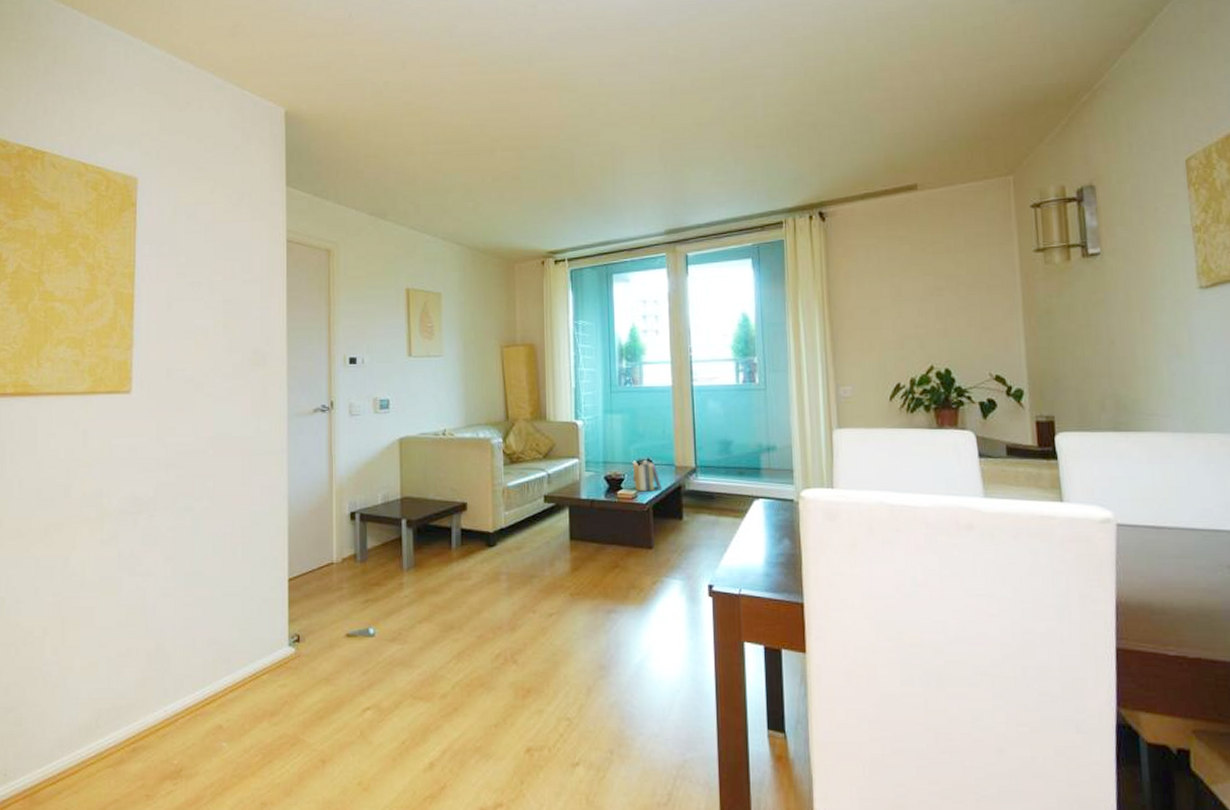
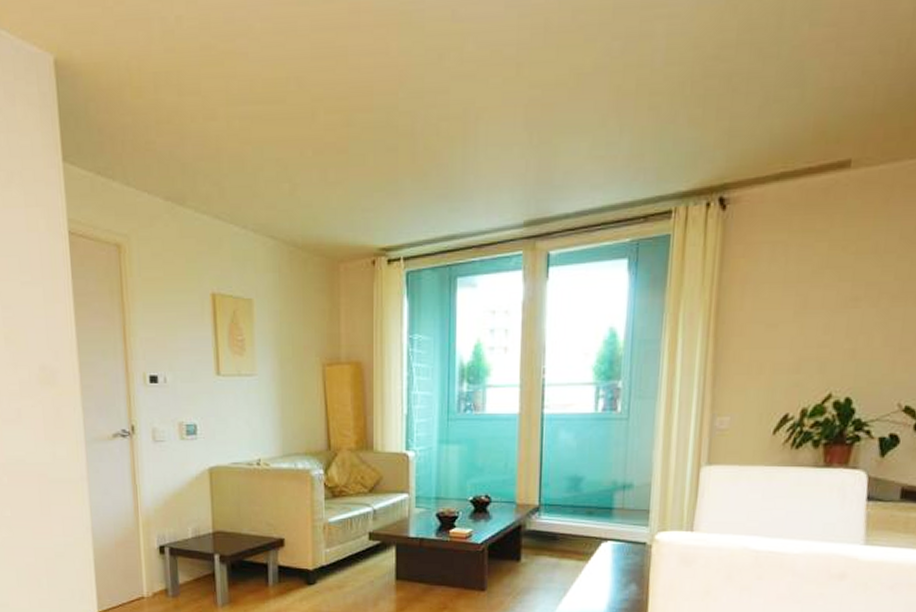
books: present [633,460,662,492] -> none [469,497,500,531]

